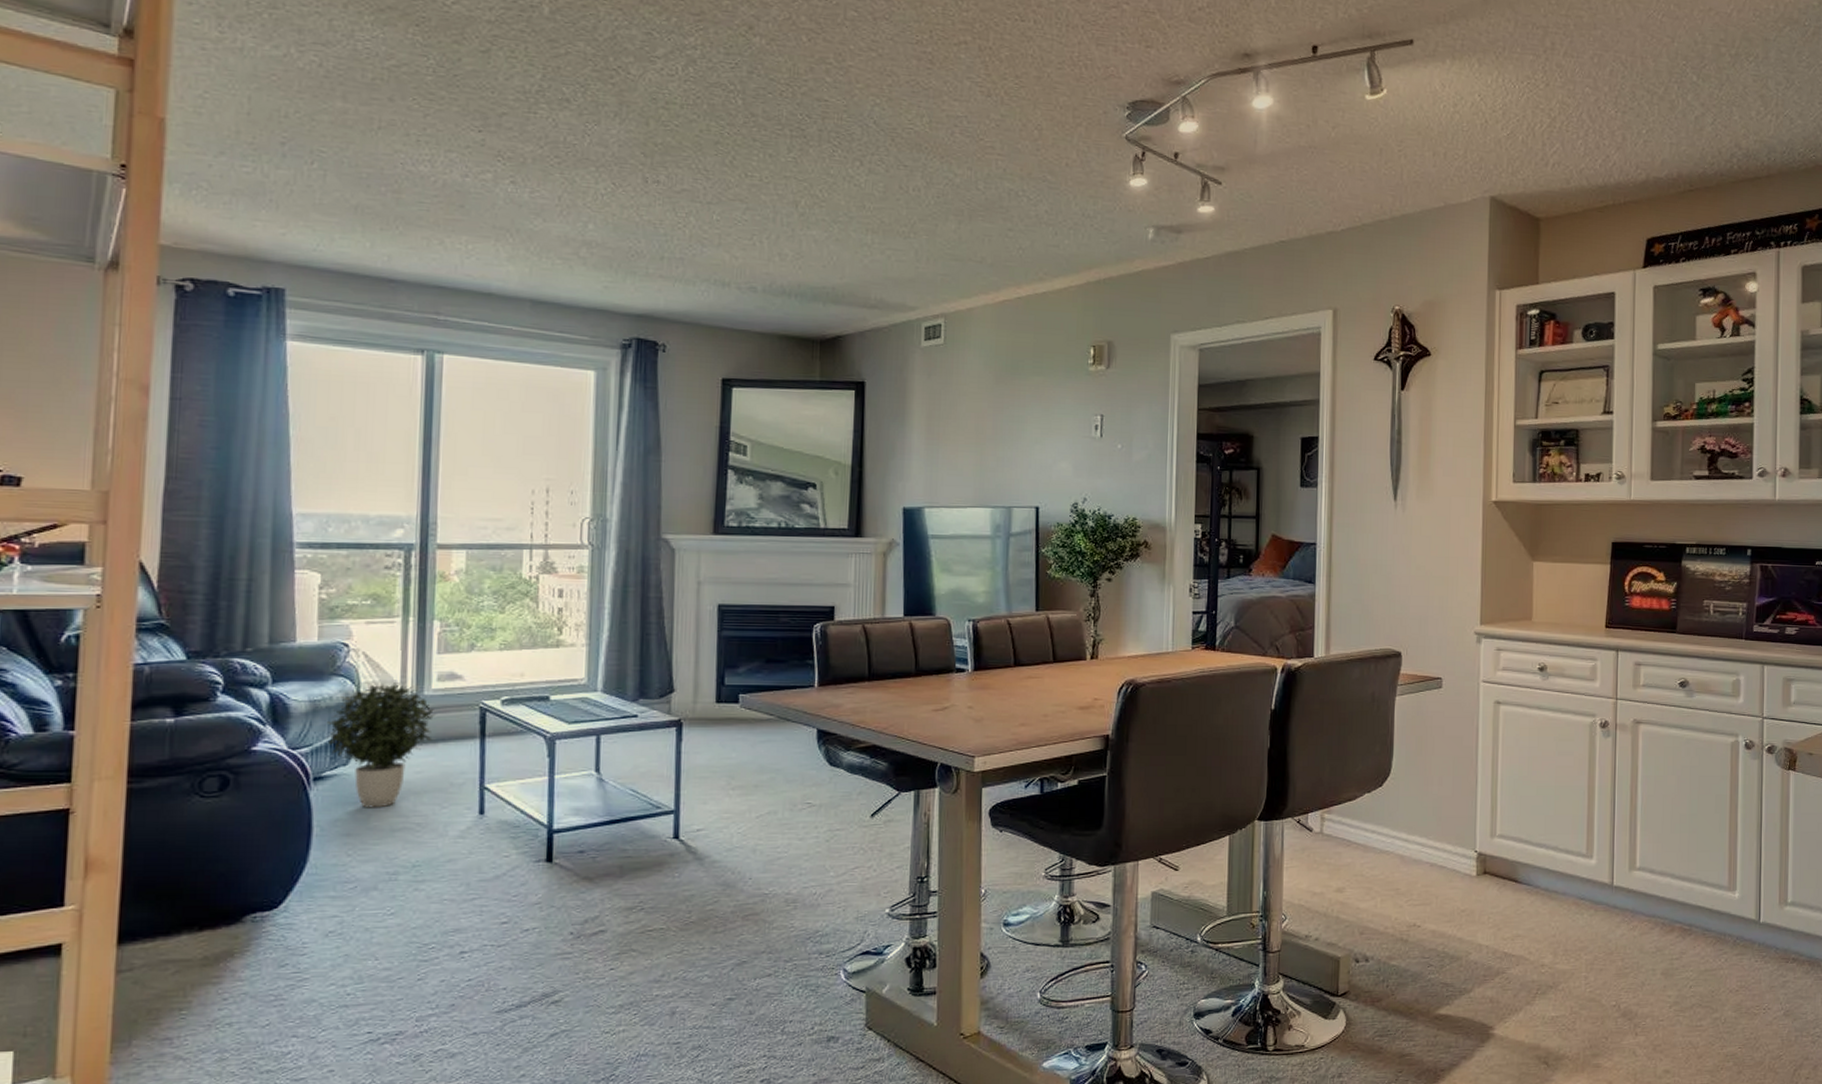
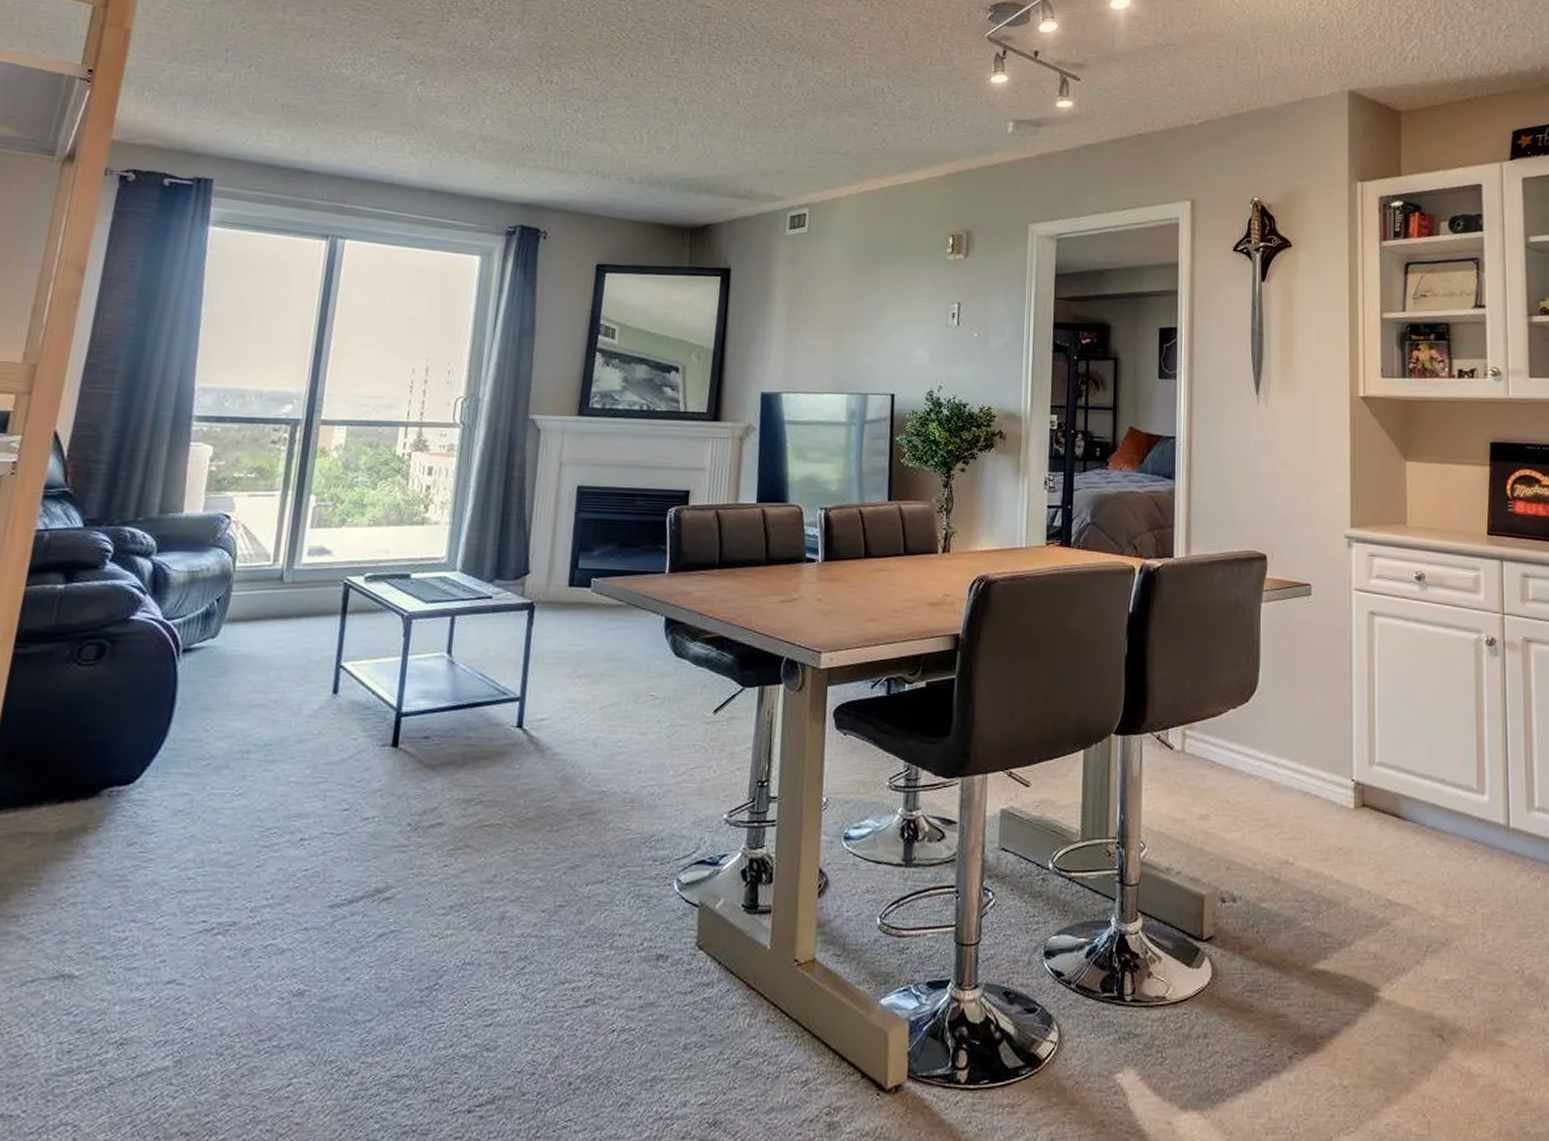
potted plant: present [326,682,435,808] -> none [200,556,302,683]

